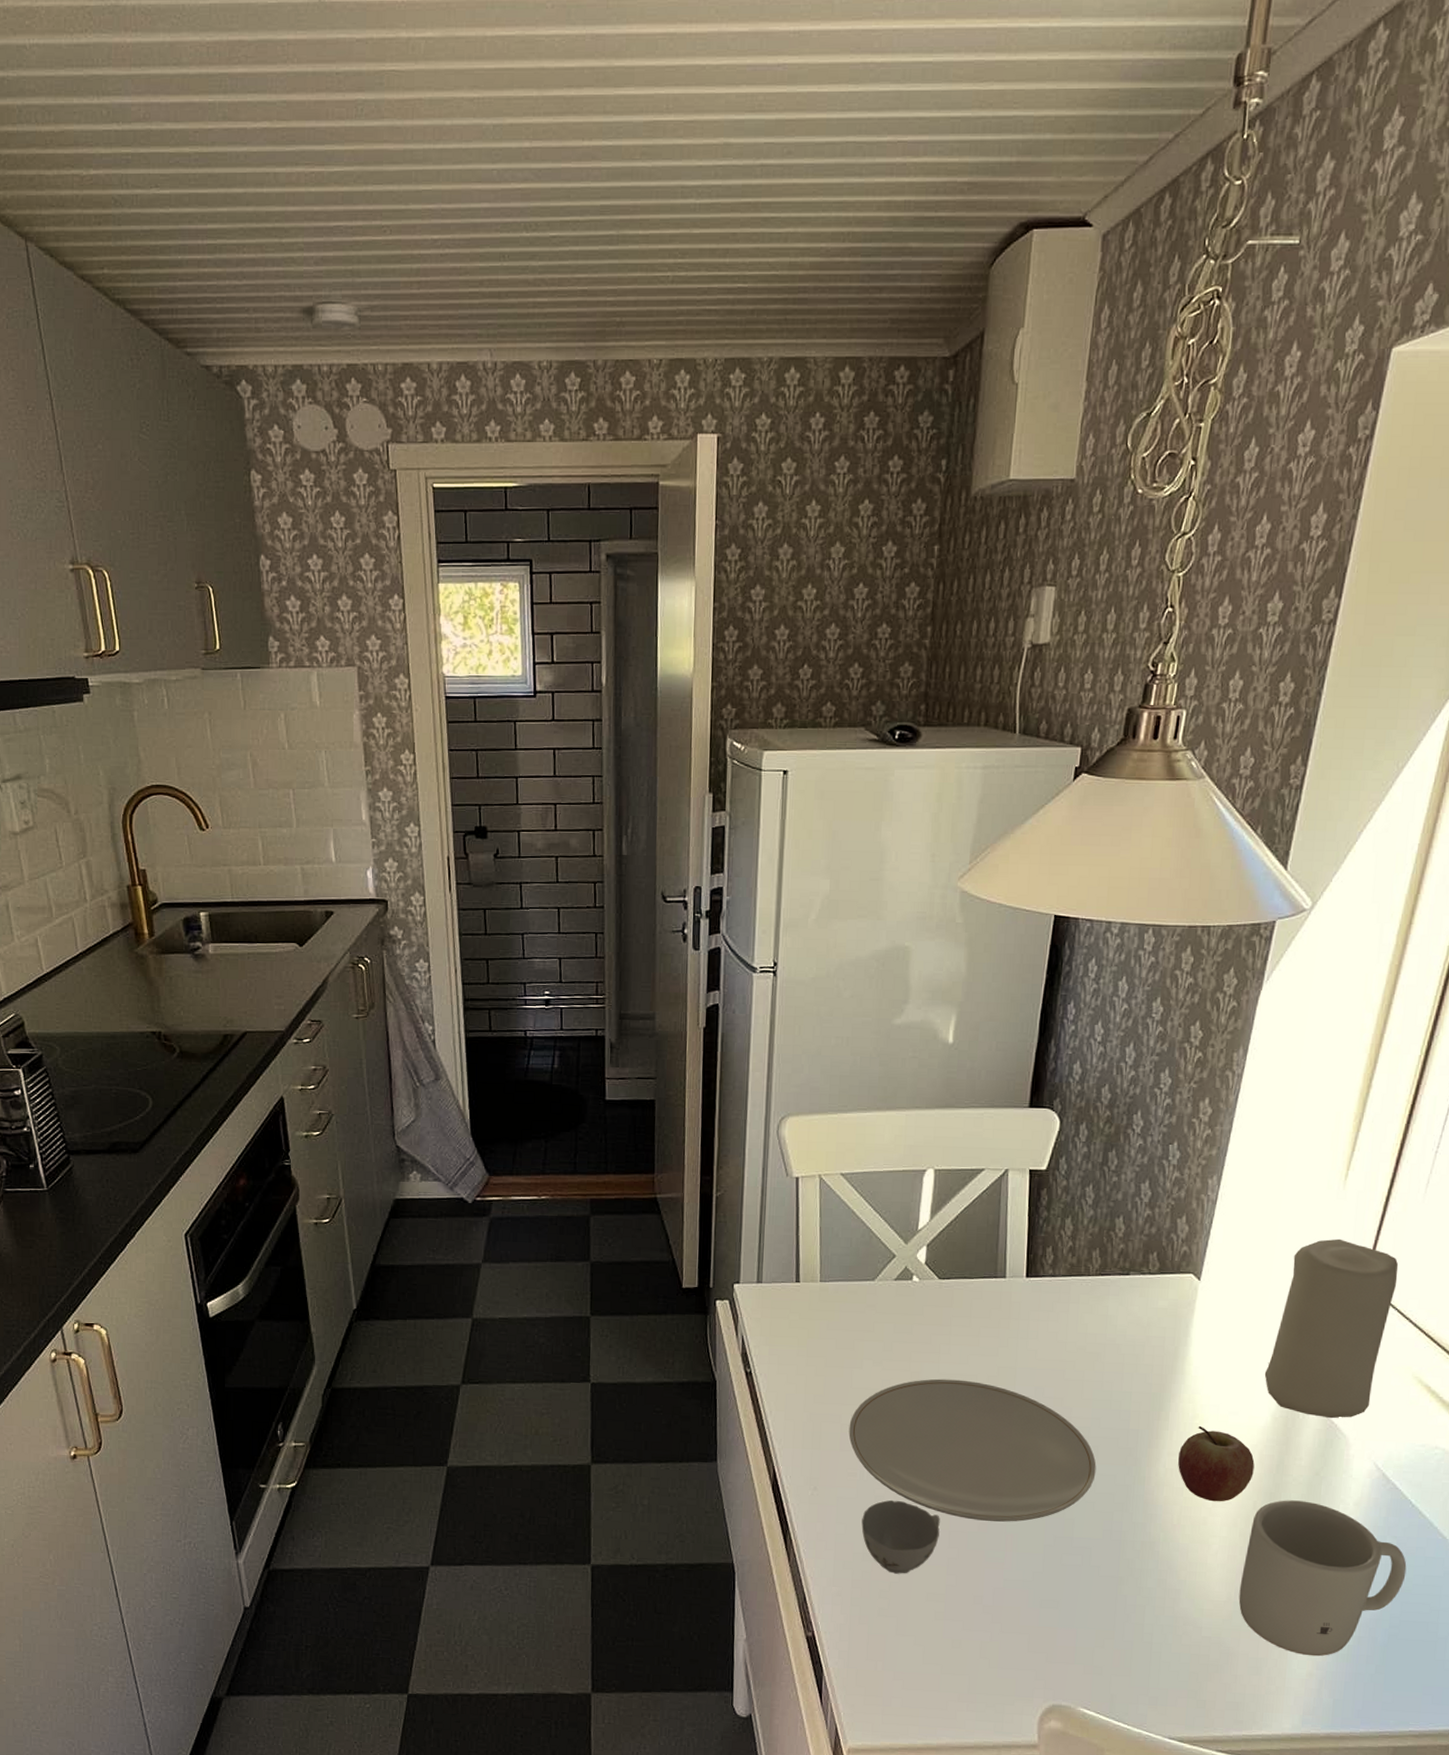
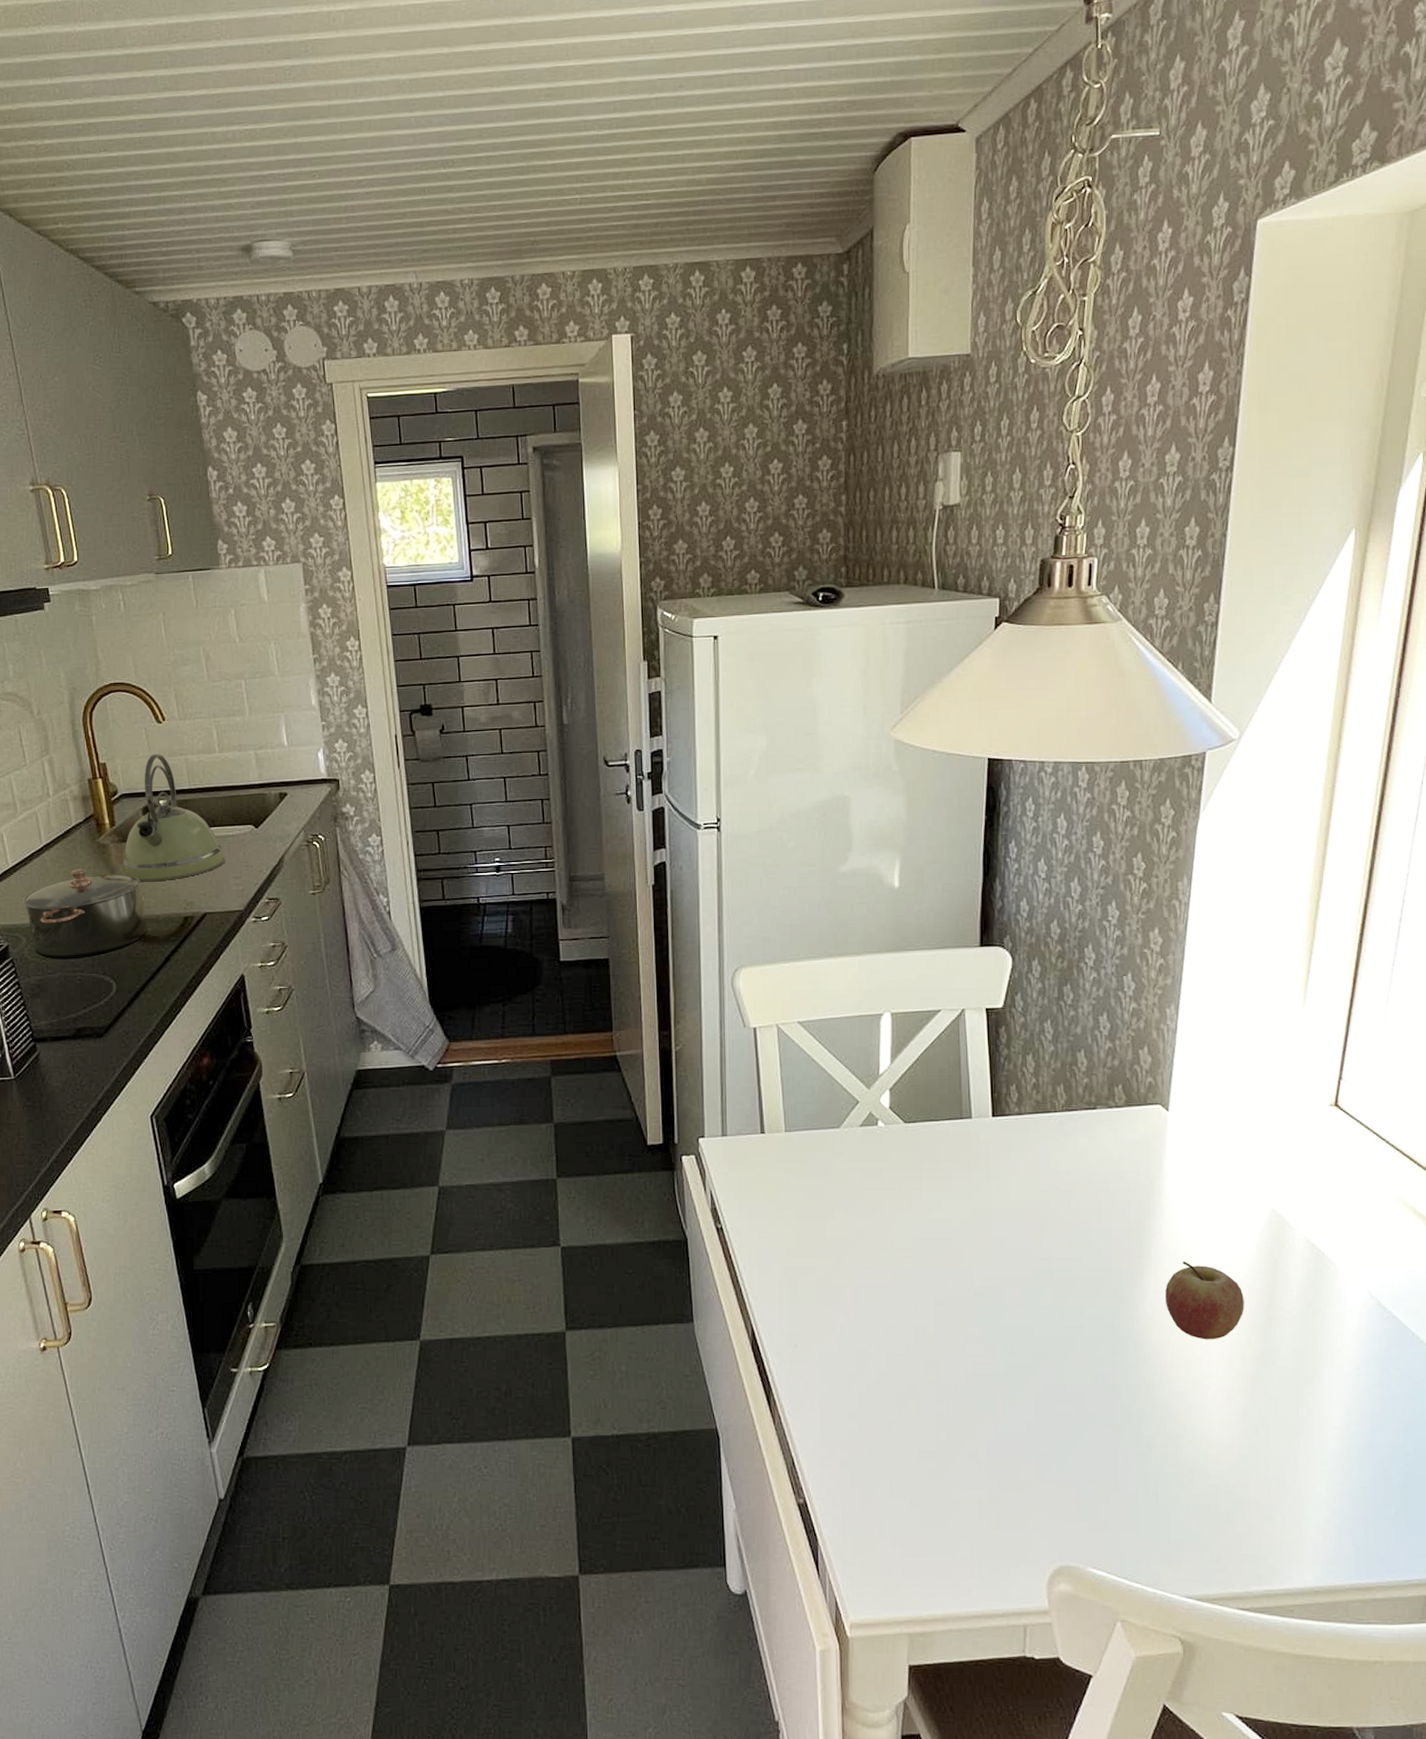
cooking pot: none [57,979,186,1072] -> present [22,869,148,960]
kettle: none [160,863,268,997] -> present [122,754,226,882]
plate: present [849,1379,1096,1522] -> none [825,1225,1082,1372]
teacup: present [861,1500,940,1574] -> none [846,1355,927,1432]
mug: present [1238,1500,1407,1657] -> none [1243,1334,1415,1501]
candle: present [1264,1238,1398,1418] -> none [1244,1061,1369,1246]

